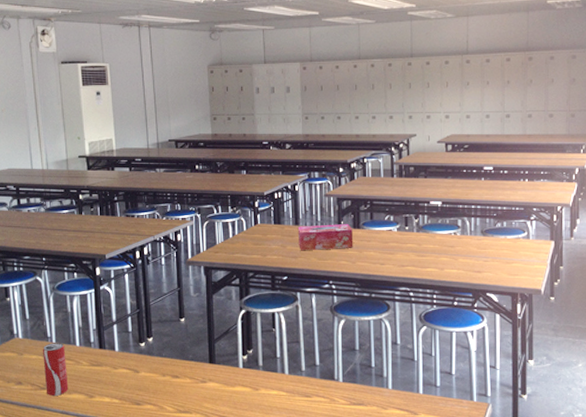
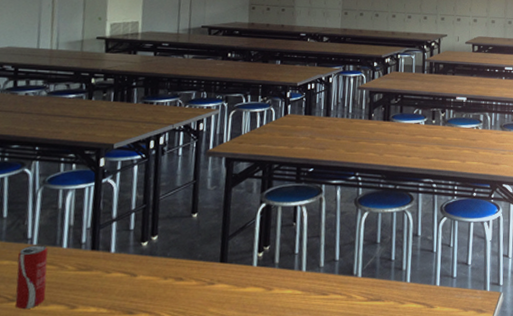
tissue box: present [297,223,354,251] -> none [327,116,383,143]

